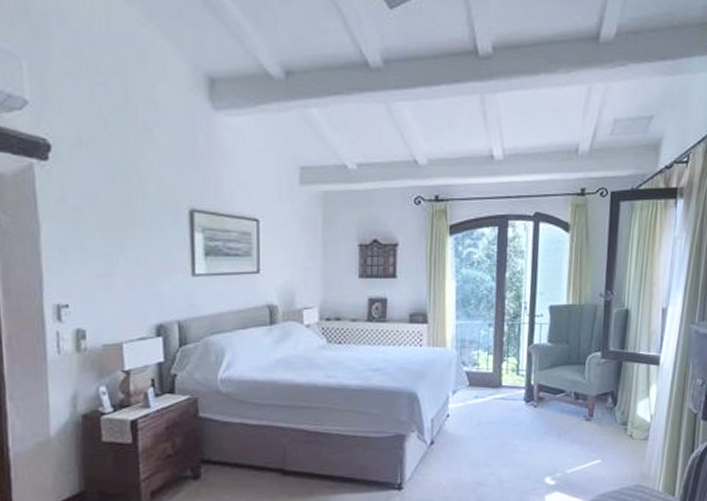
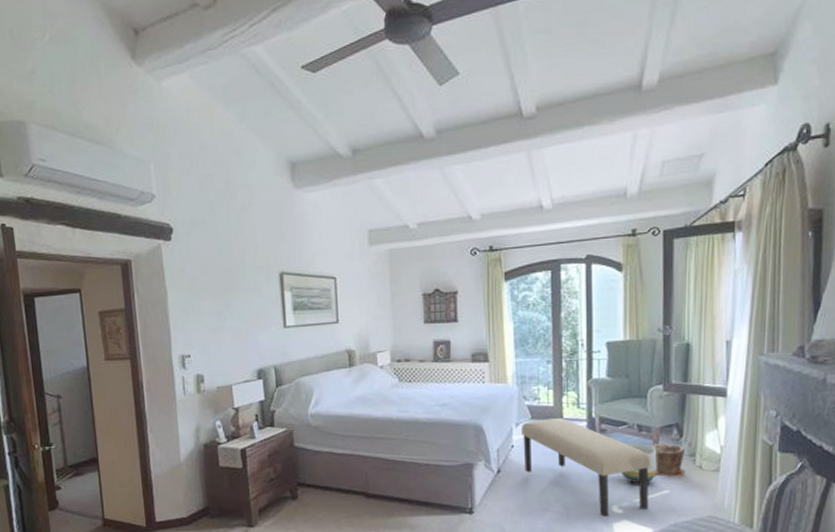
bench: none [458,384,586,489] -> present [522,417,651,516]
planter: none [556,412,592,454] -> present [621,443,657,484]
plant pot: none [585,412,618,447] -> present [650,443,685,478]

